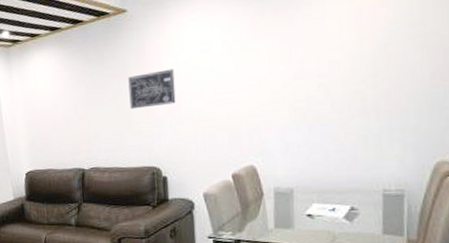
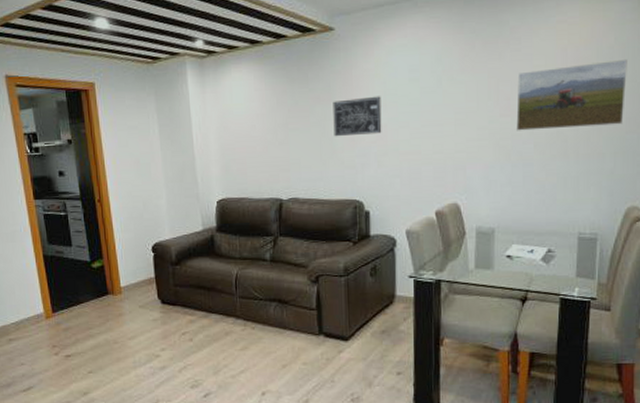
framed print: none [310,13,429,93] -> present [516,58,627,131]

